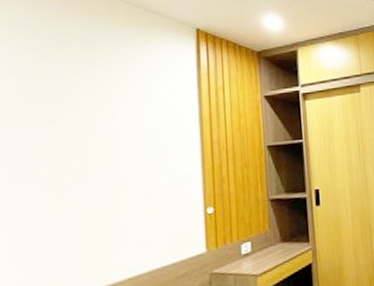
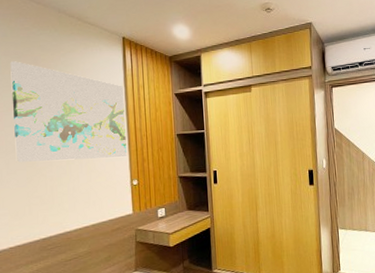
wall art: none [35,58,199,193] -> present [10,61,127,163]

